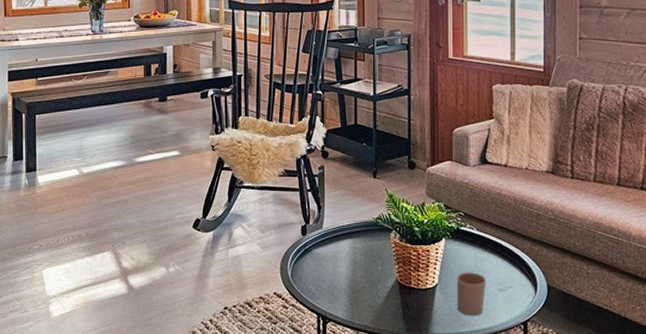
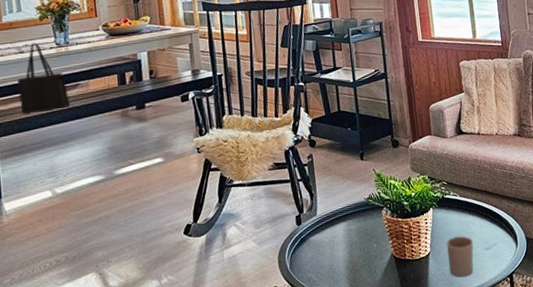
tote bag: none [57,28,101,95] -> present [18,42,71,114]

